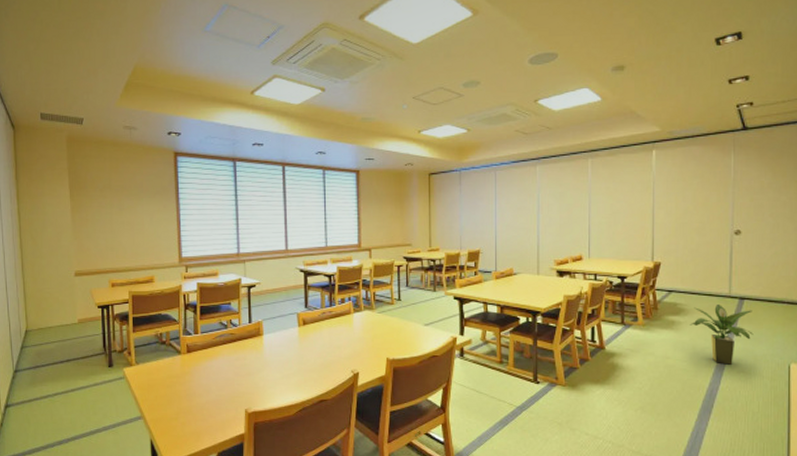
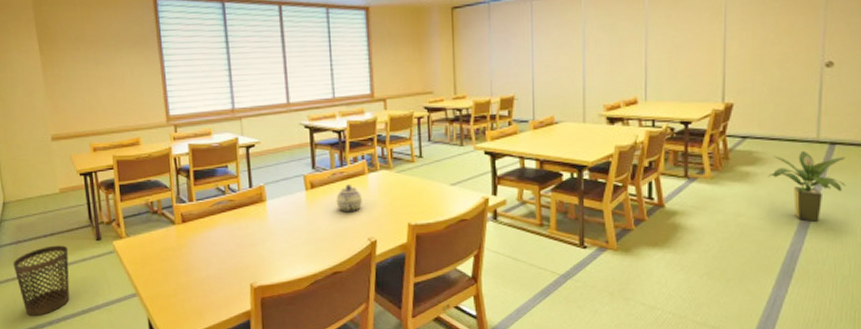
trash bin: none [30,371,82,436] -> present [12,245,70,316]
teapot: none [325,322,347,347] -> present [336,184,362,213]

